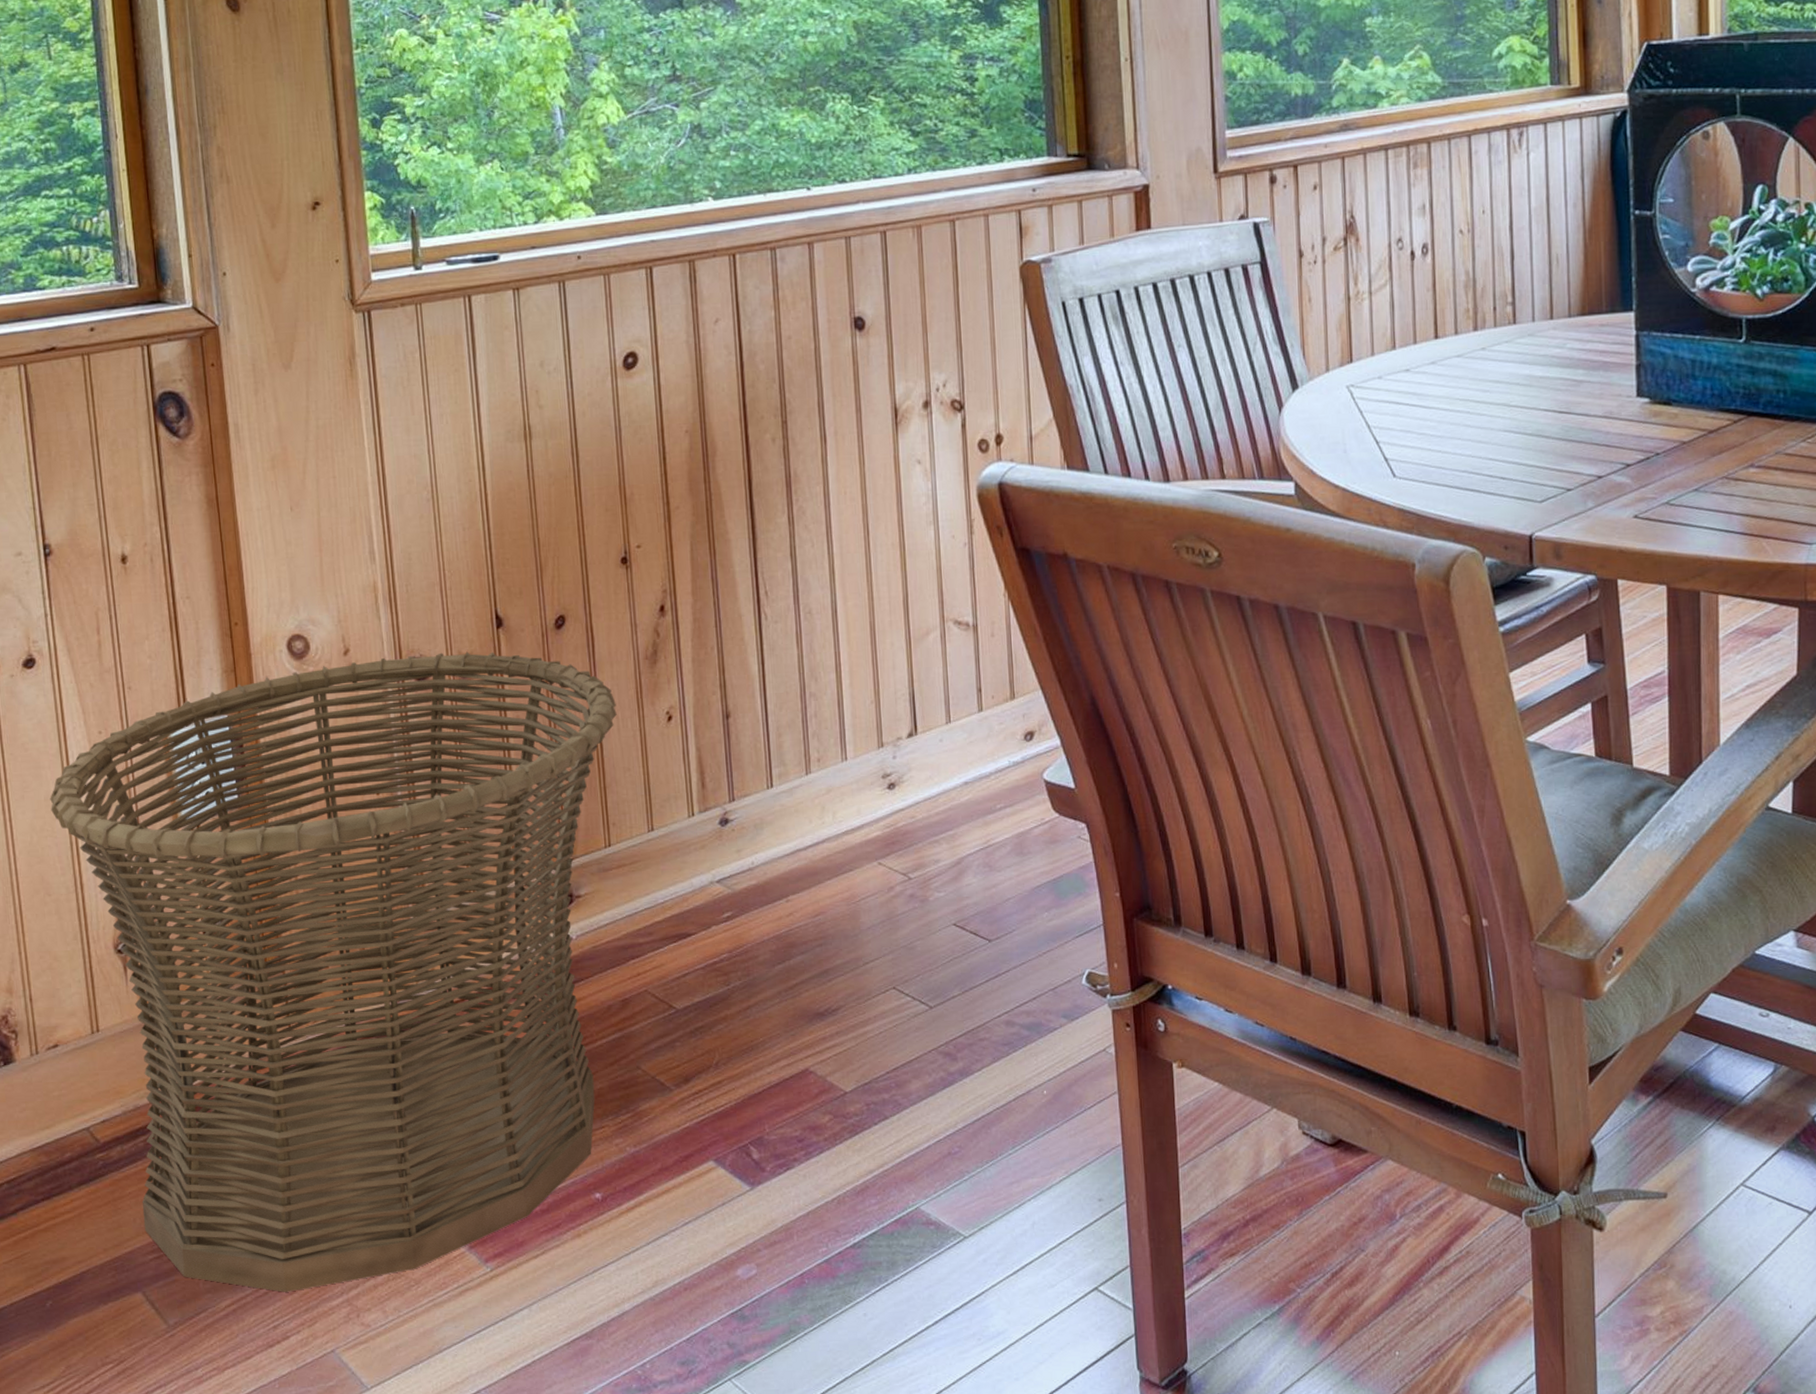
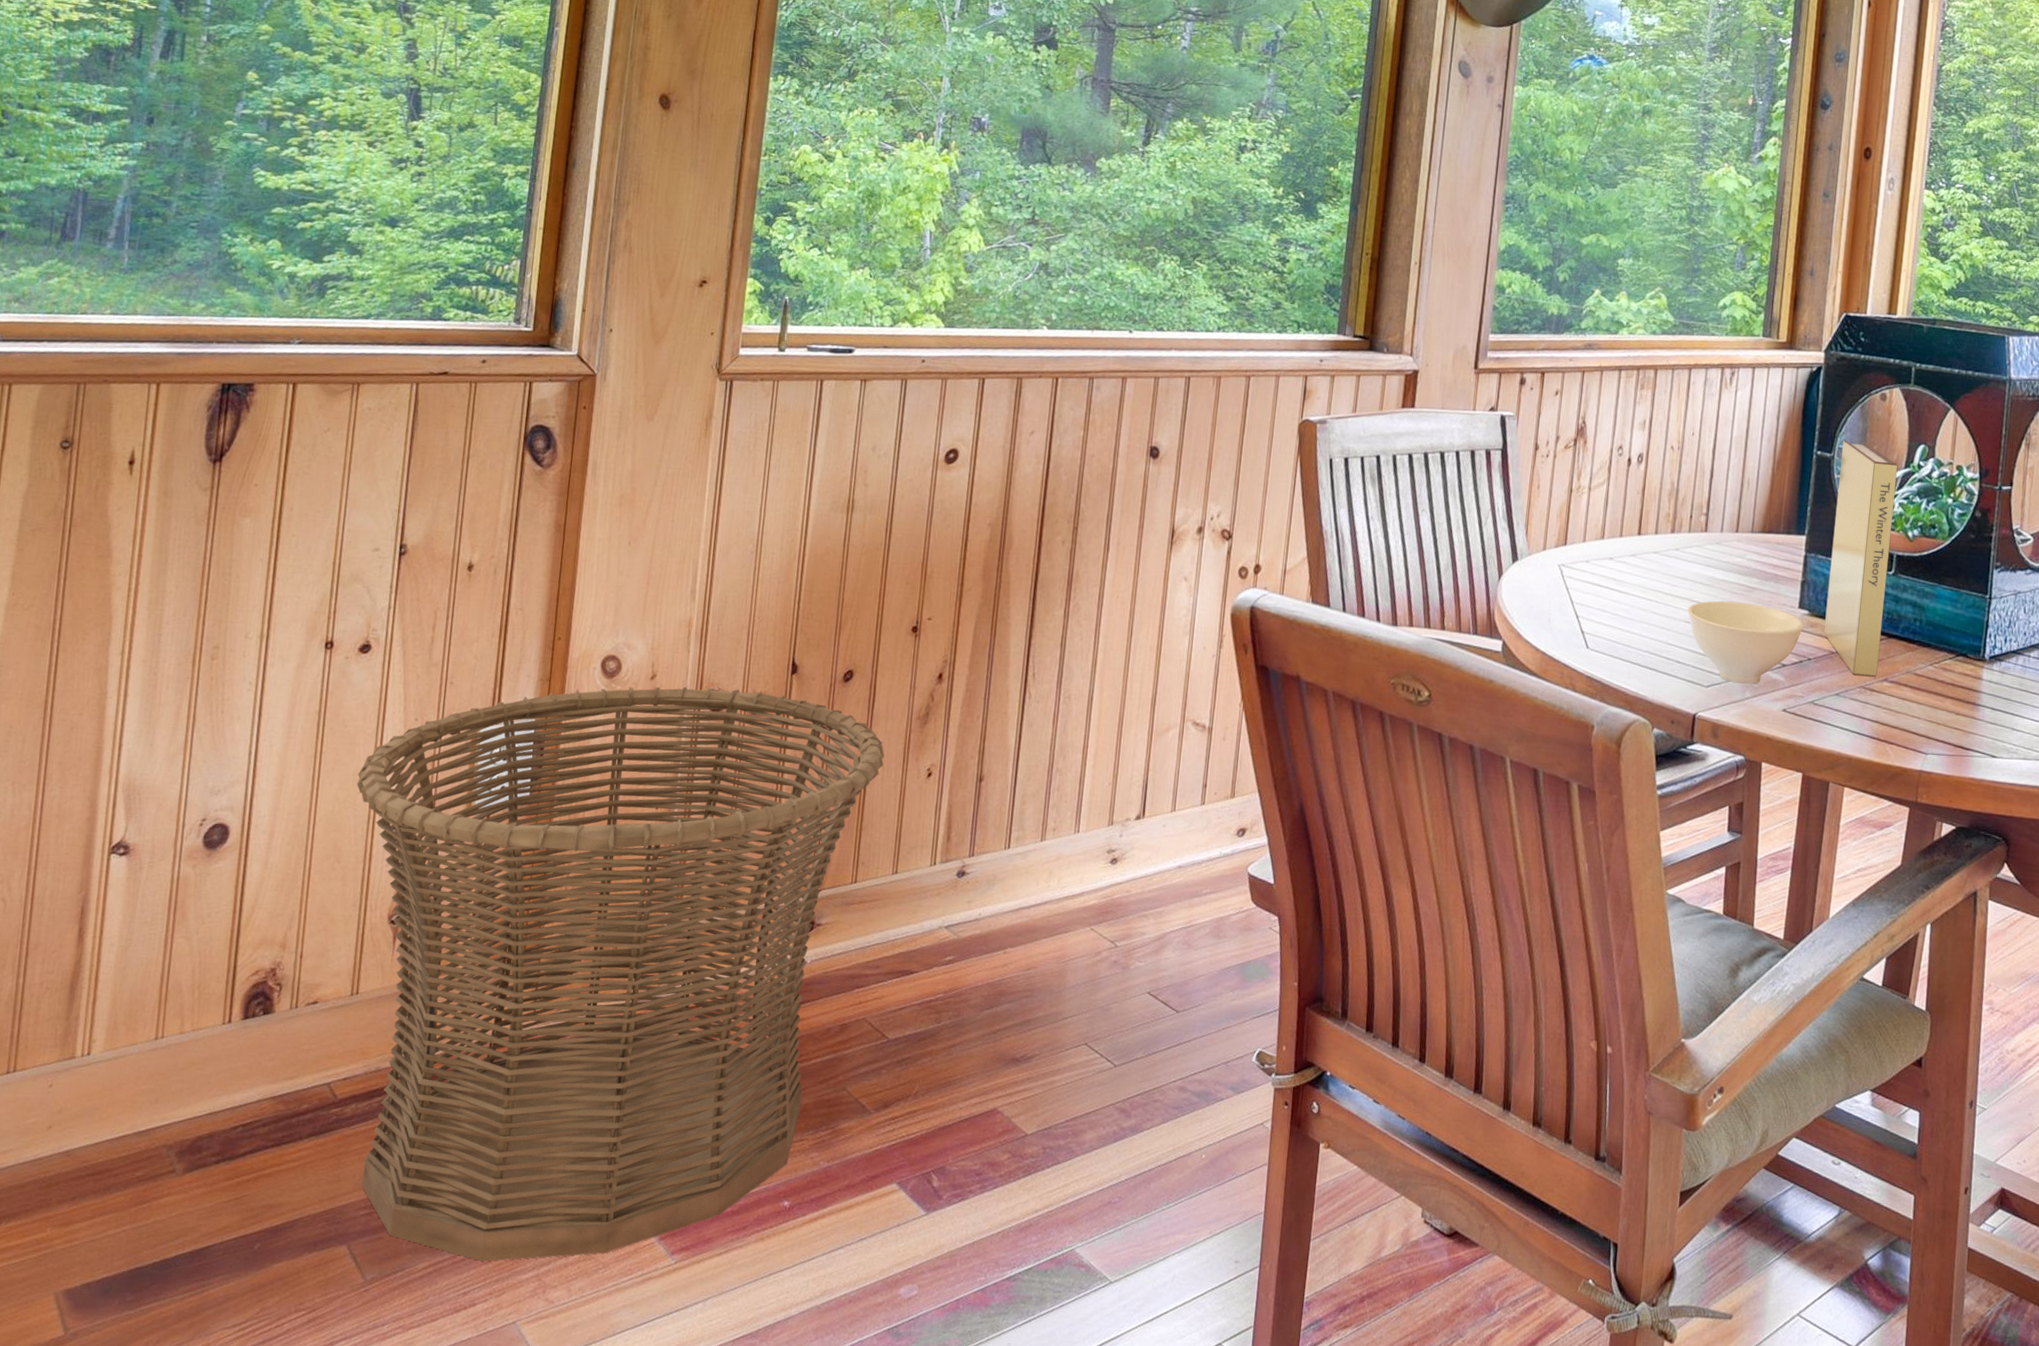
bowl: none [1505,399,1646,494] -> present [1687,601,1804,685]
book: none [1663,191,1741,466] -> present [1823,439,1898,678]

